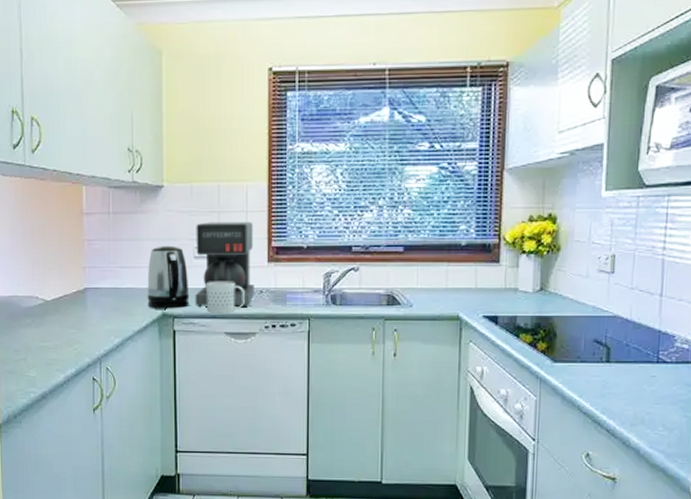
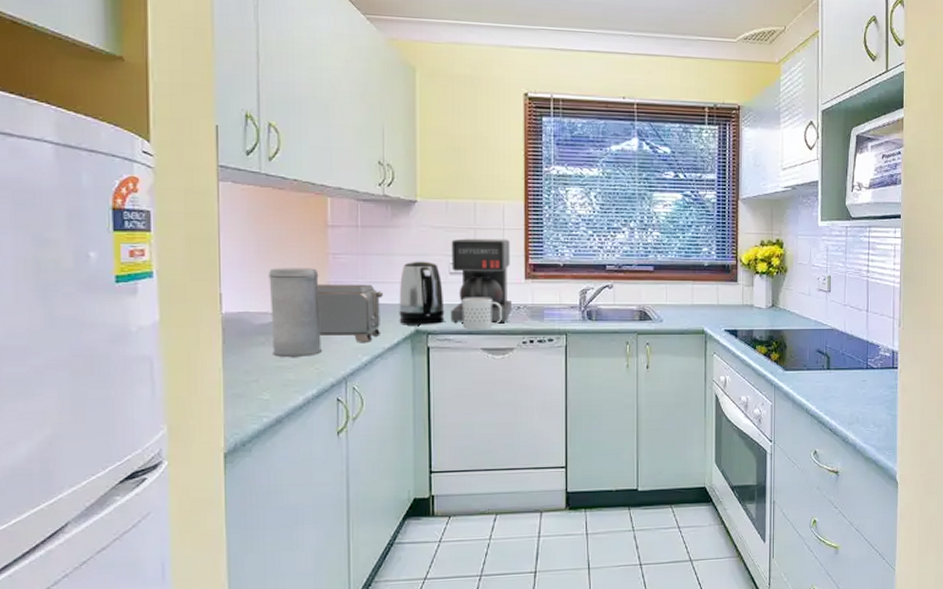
canister: none [33,254,80,339] -> present [269,268,323,358]
toaster: none [75,269,132,325] -> present [318,284,383,342]

